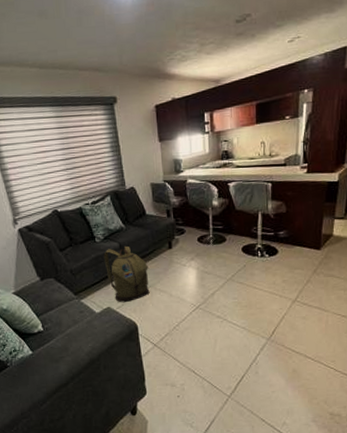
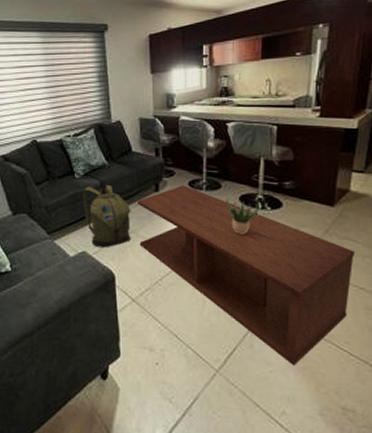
coffee table: none [154,241,338,385] -> present [138,185,354,365]
potted plant: none [230,248,260,280] -> present [226,198,260,234]

